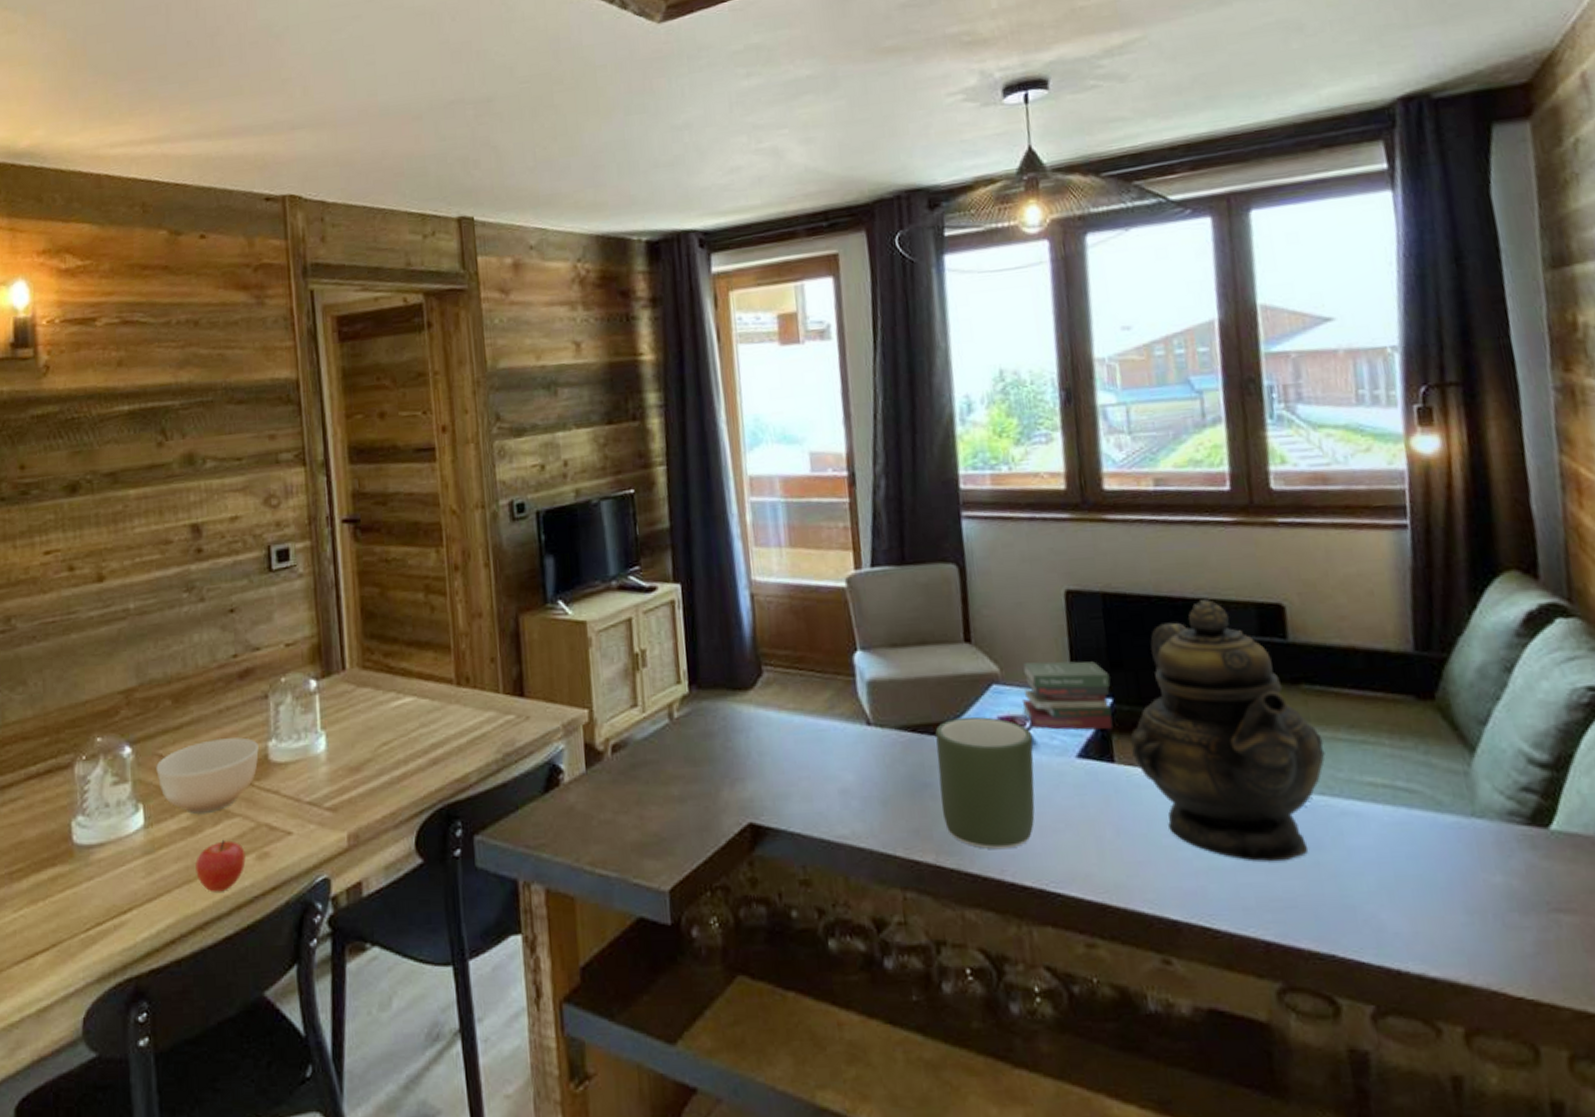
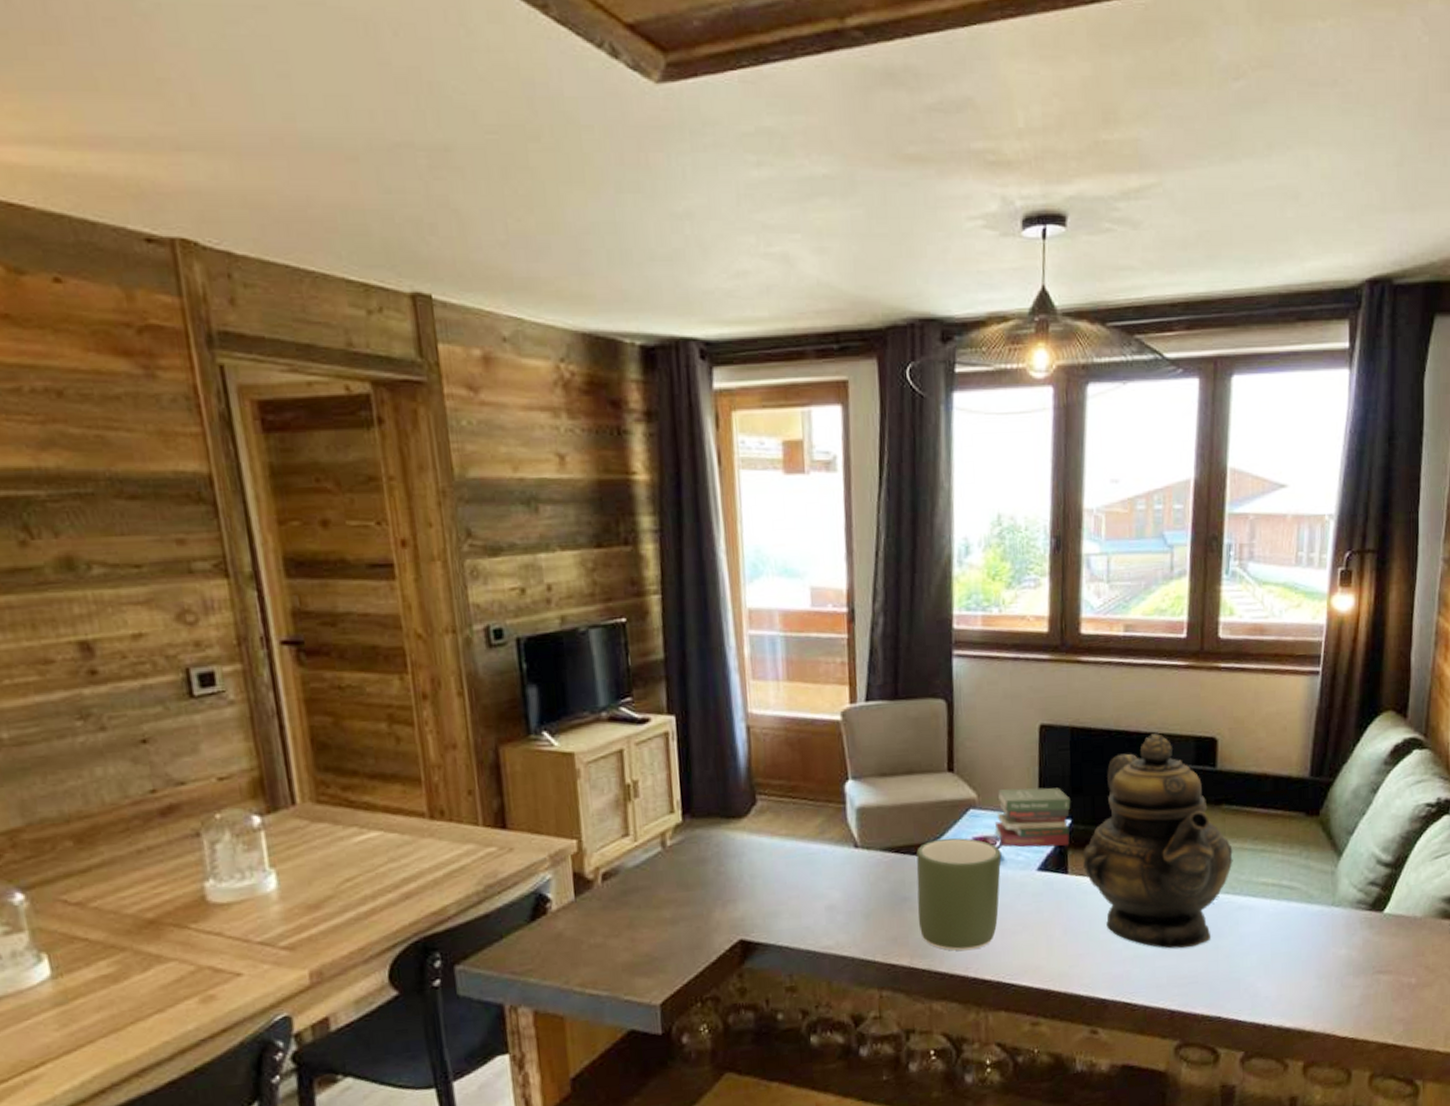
bowl: present [156,737,259,814] -> none [60,878,194,961]
fruit: present [195,839,246,892] -> none [123,985,187,1039]

